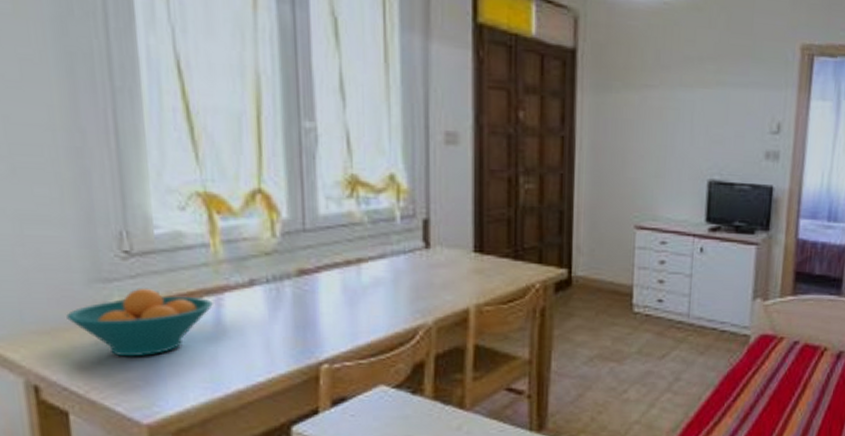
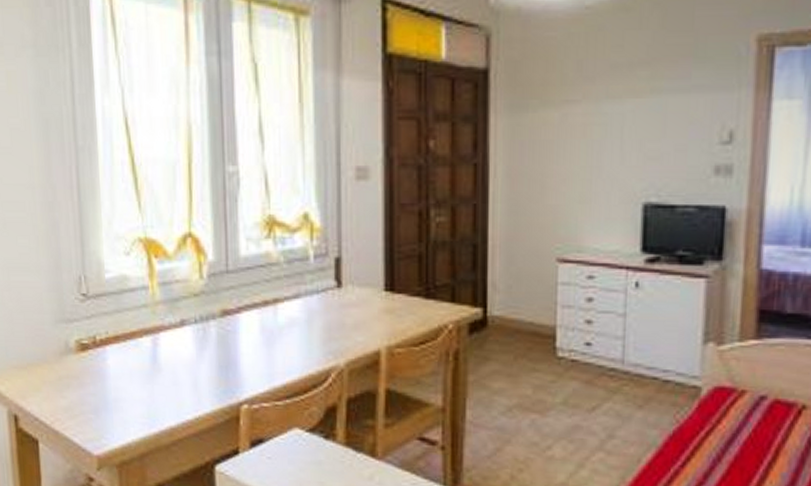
fruit bowl: present [66,287,213,357] -> none [39,327,151,392]

